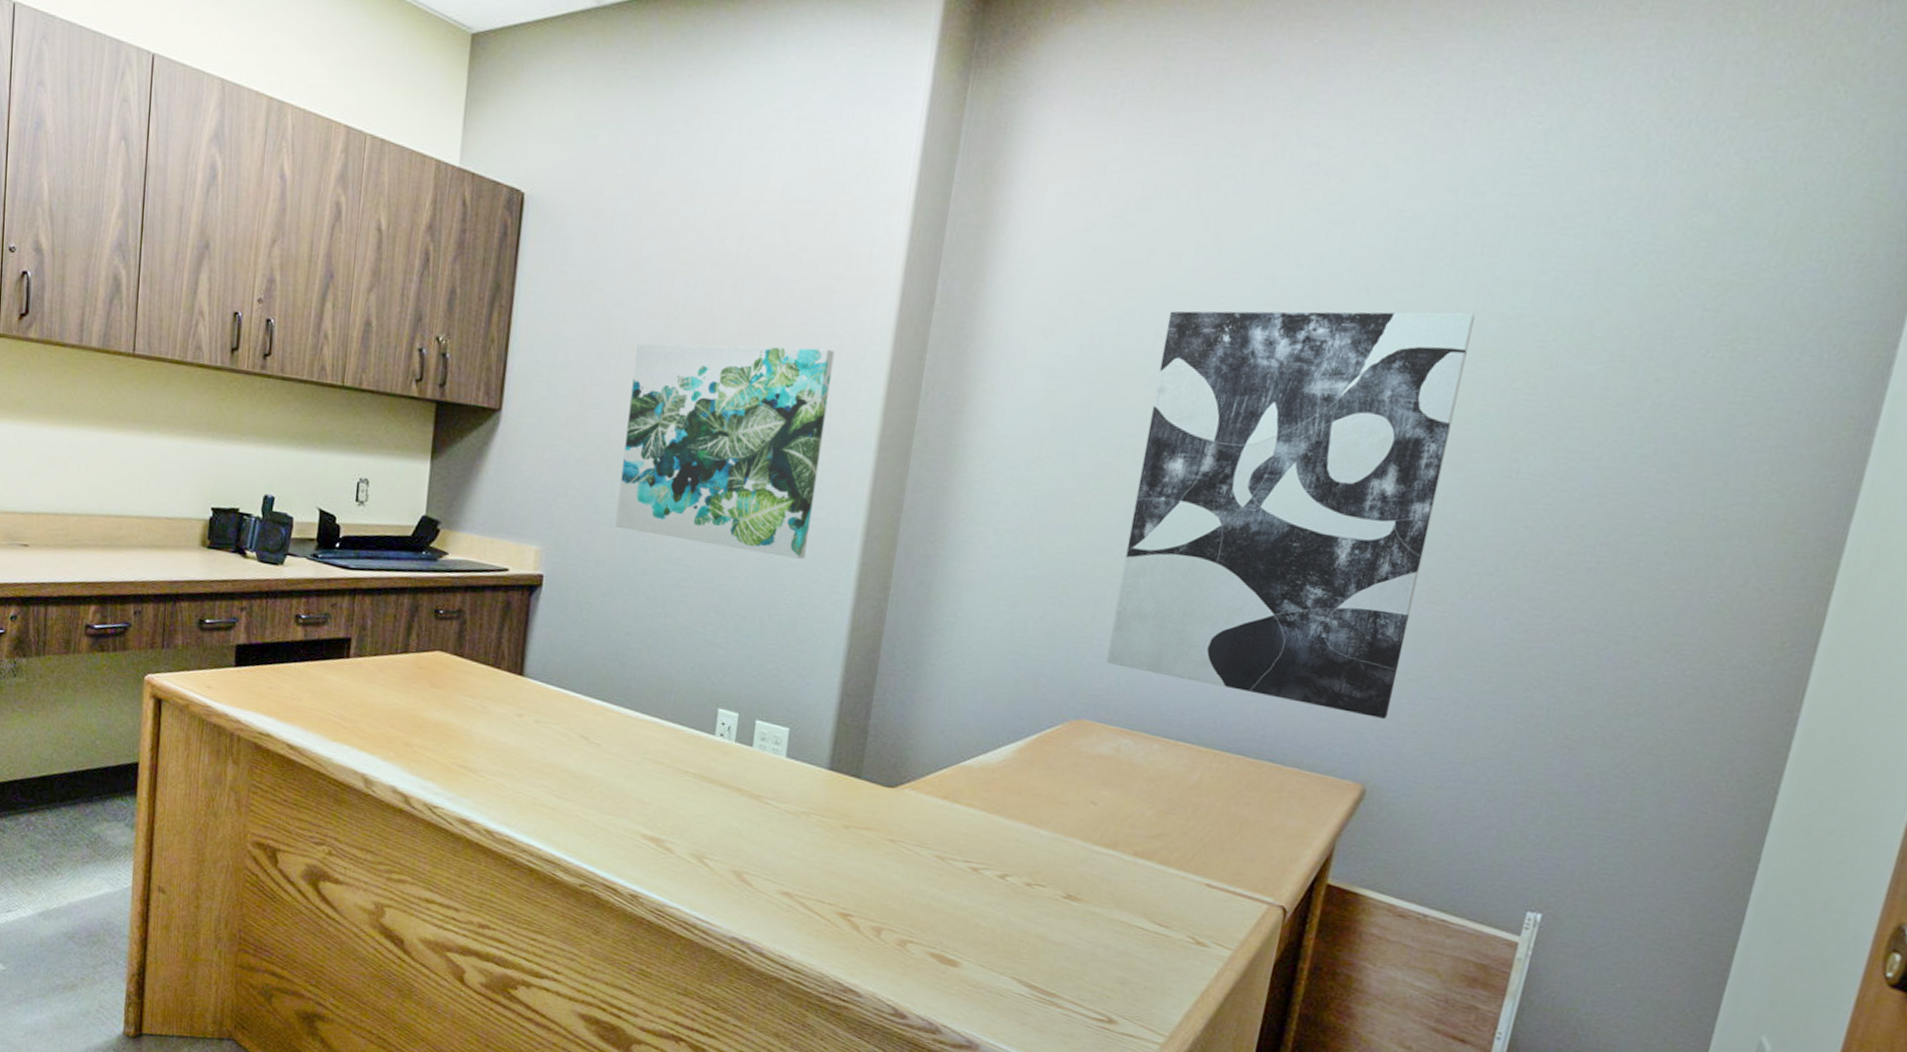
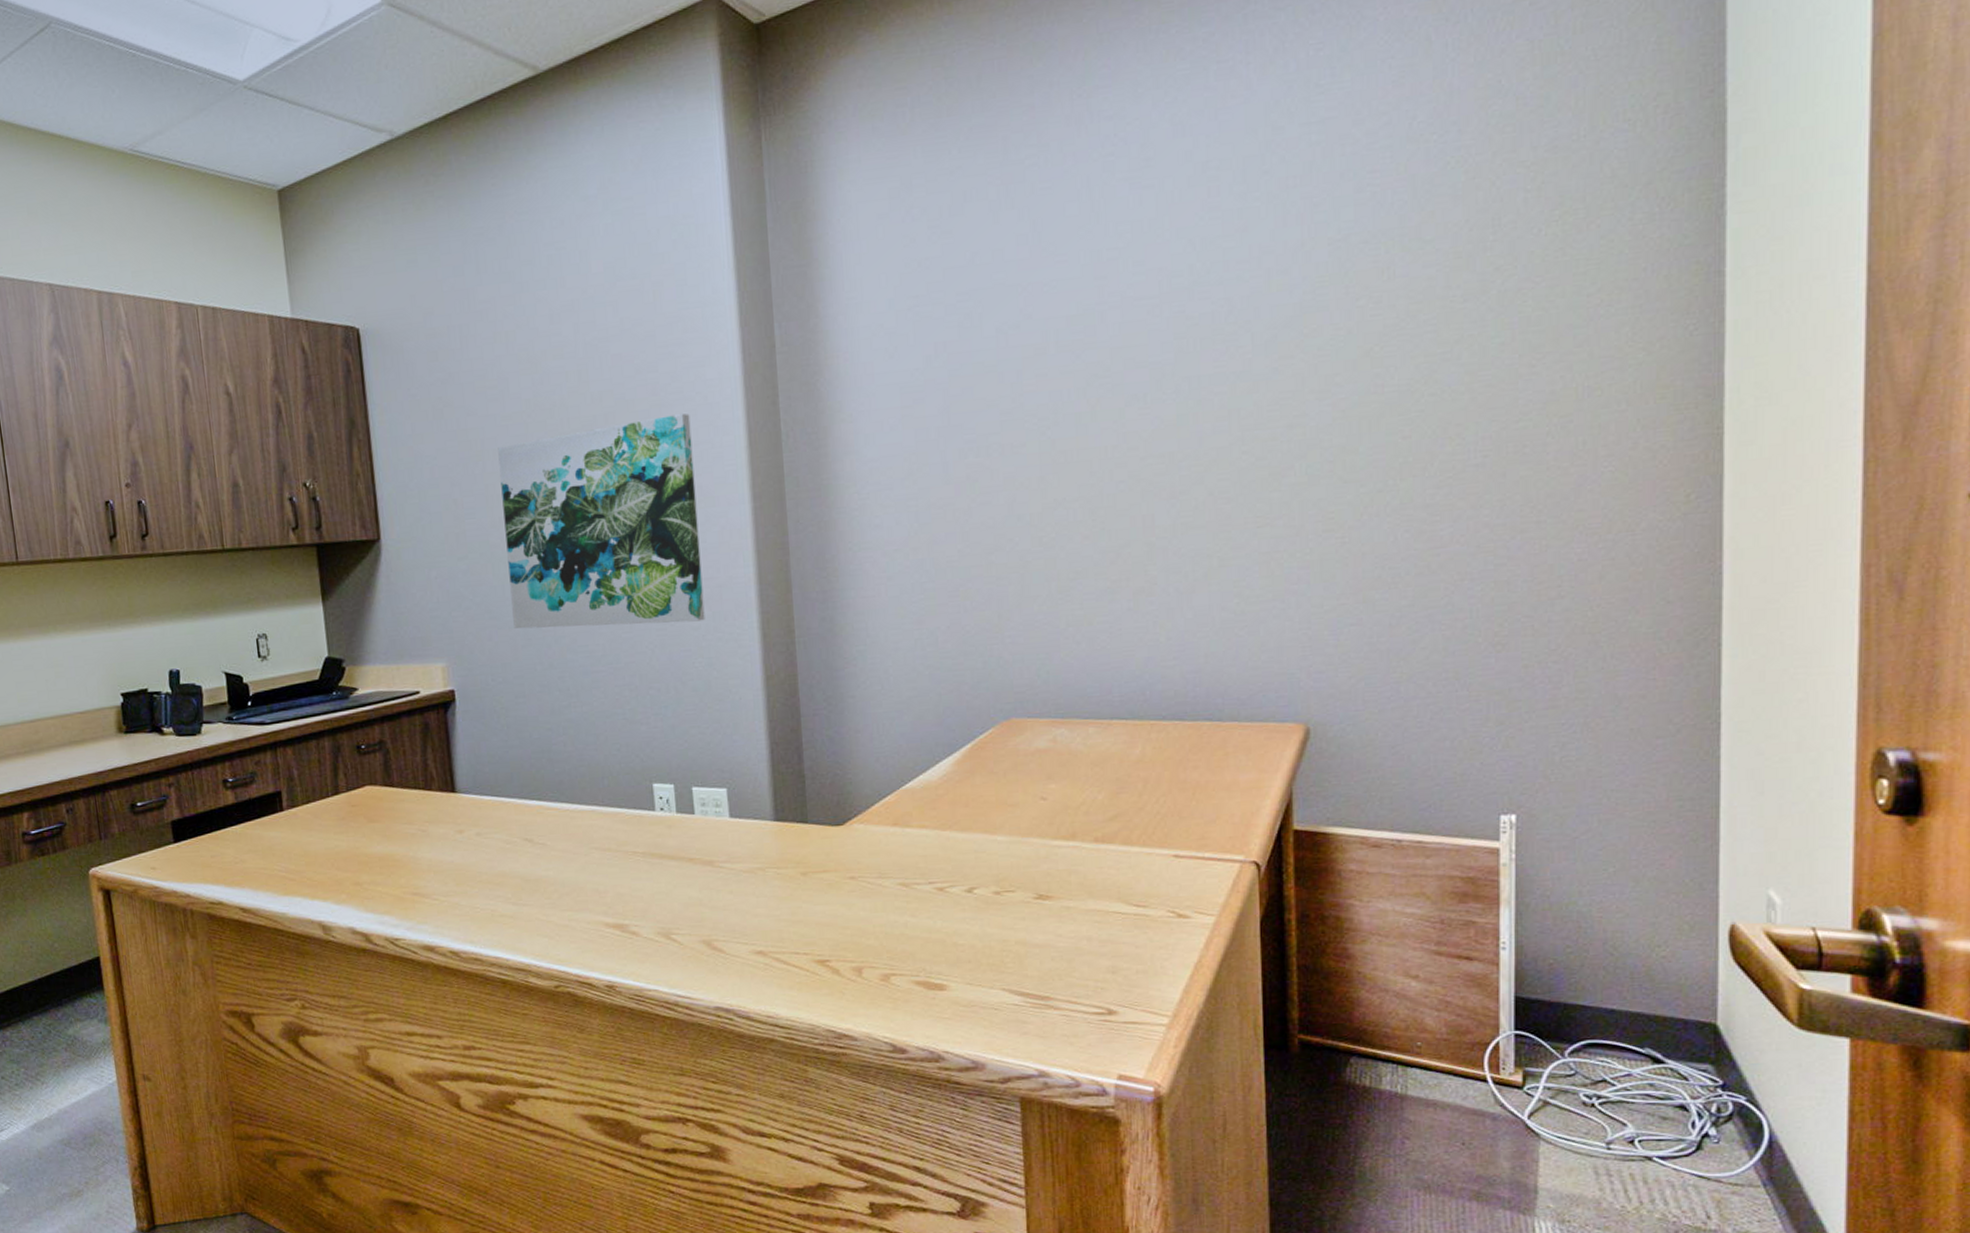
wall art: present [1106,311,1475,720] -> none [1005,243,1314,659]

